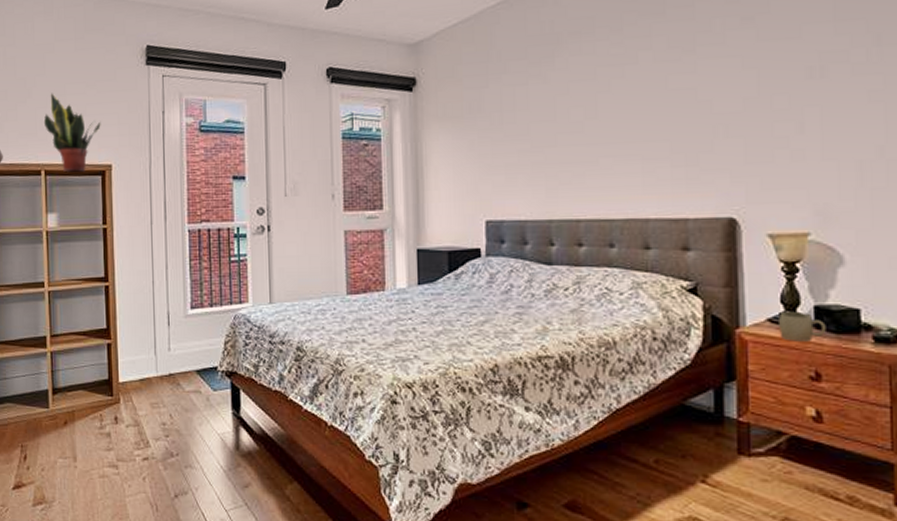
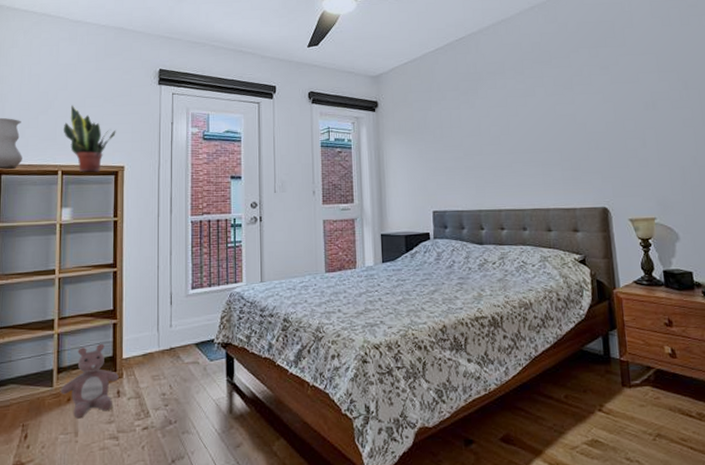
stuffed animal: none [57,364,116,444] -> present [61,343,119,419]
mug: present [779,311,826,343] -> none [641,275,673,299]

